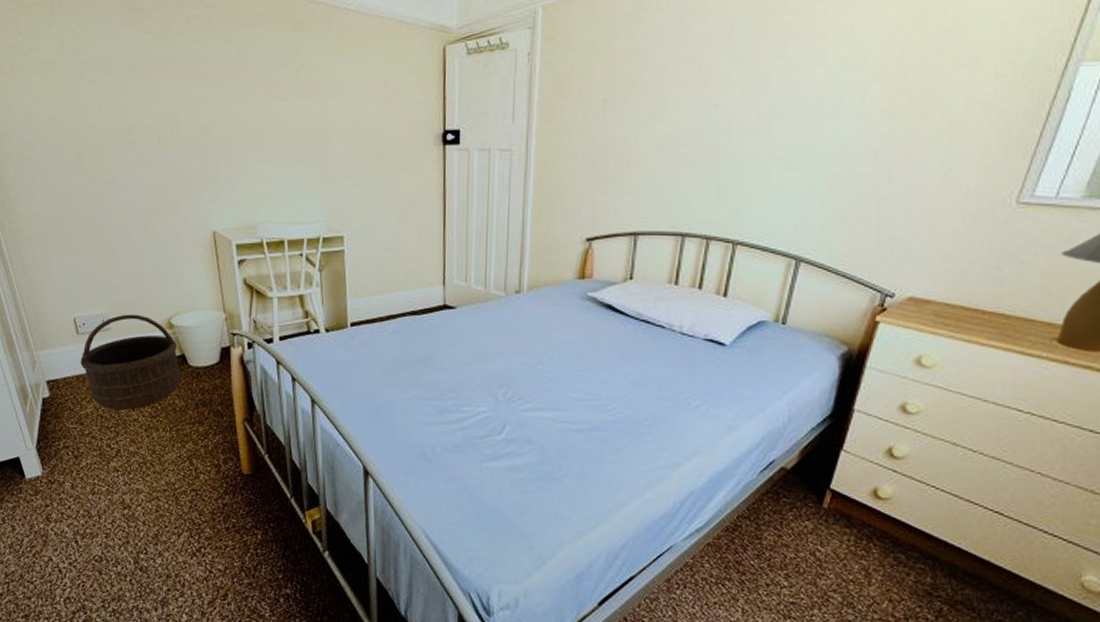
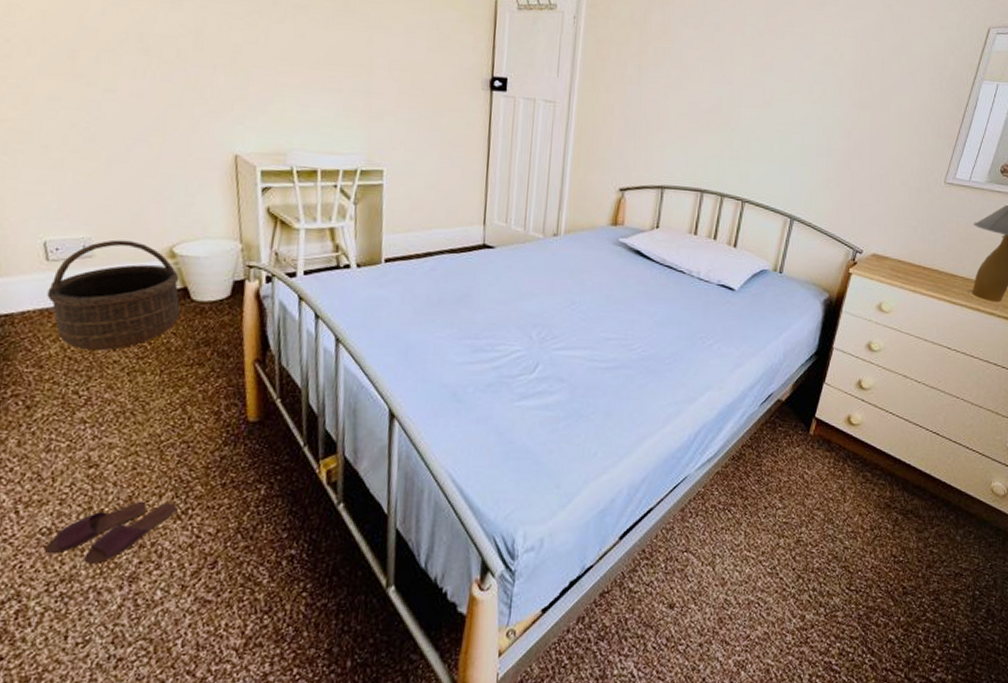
slippers: none [99,538,193,588] -> present [45,500,178,563]

